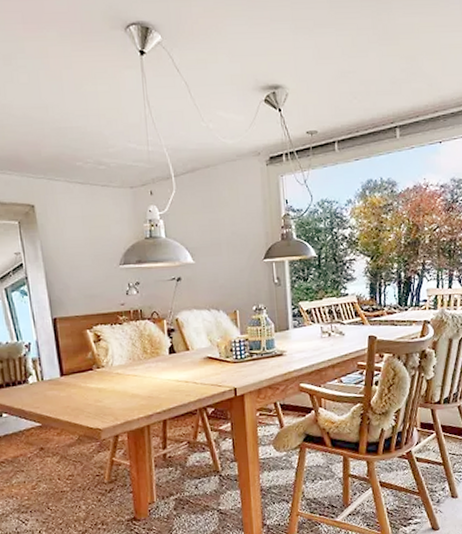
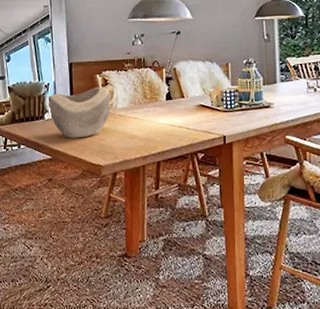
decorative bowl: none [32,343,106,403] -> present [49,86,110,138]

